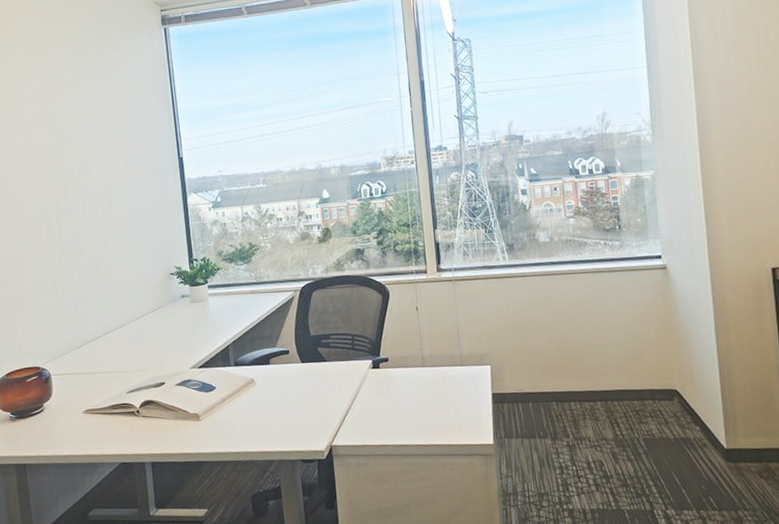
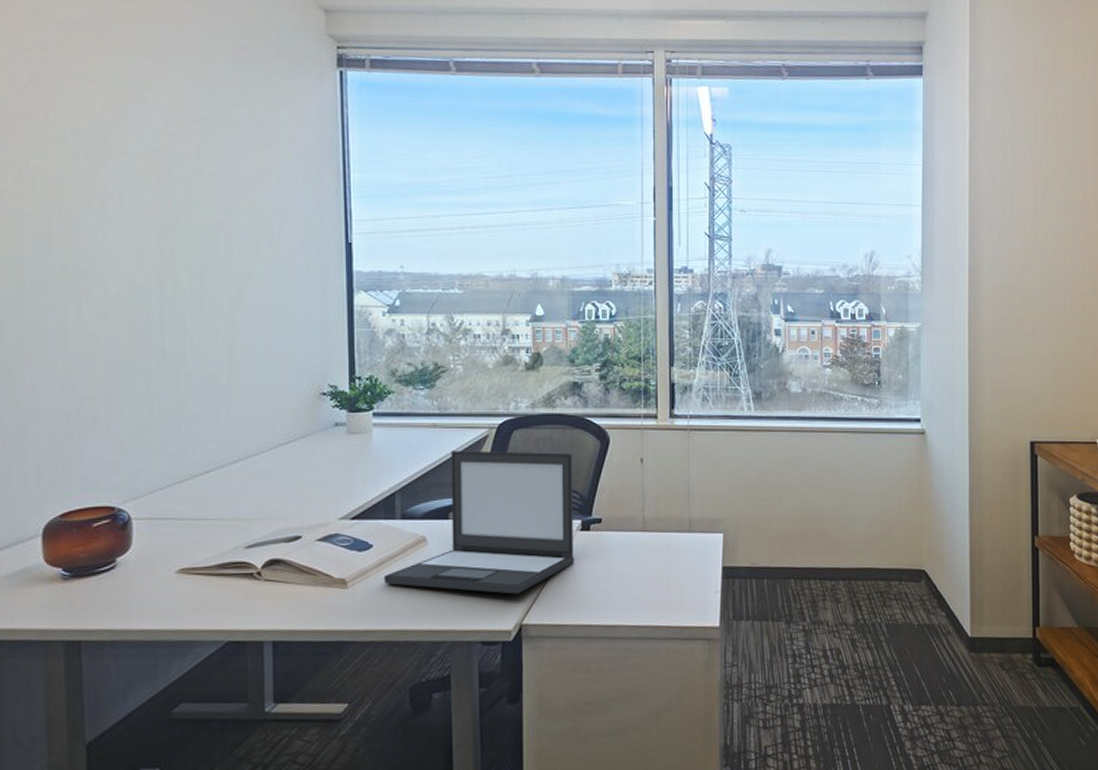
laptop: none [225,306,370,422] -> present [383,450,575,595]

